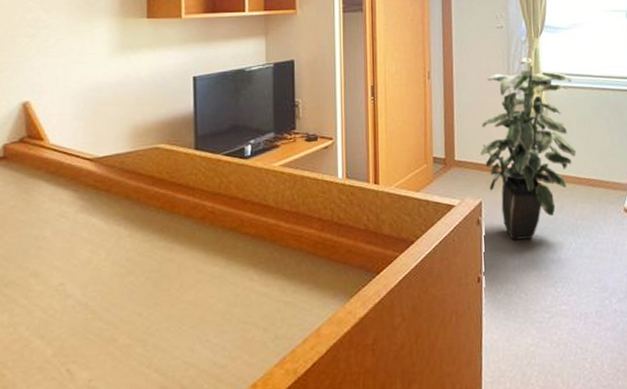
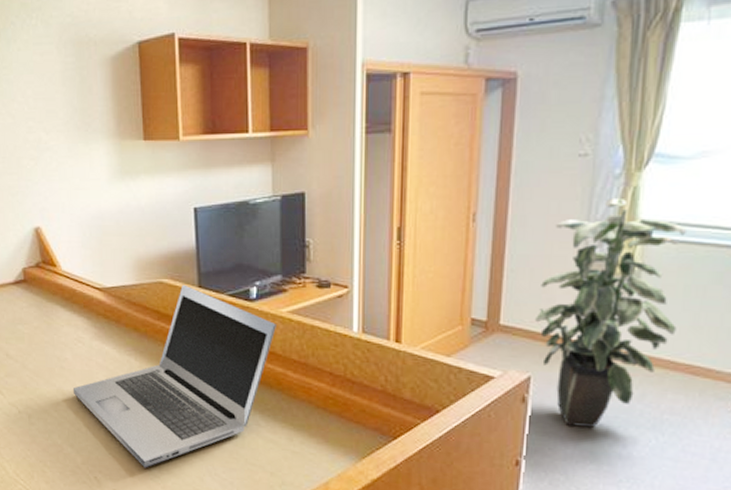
laptop: none [49,148,269,348] -> present [72,284,276,468]

